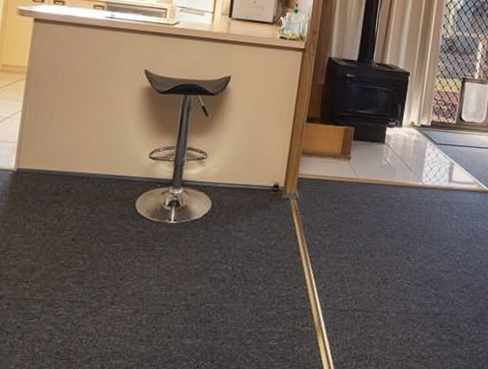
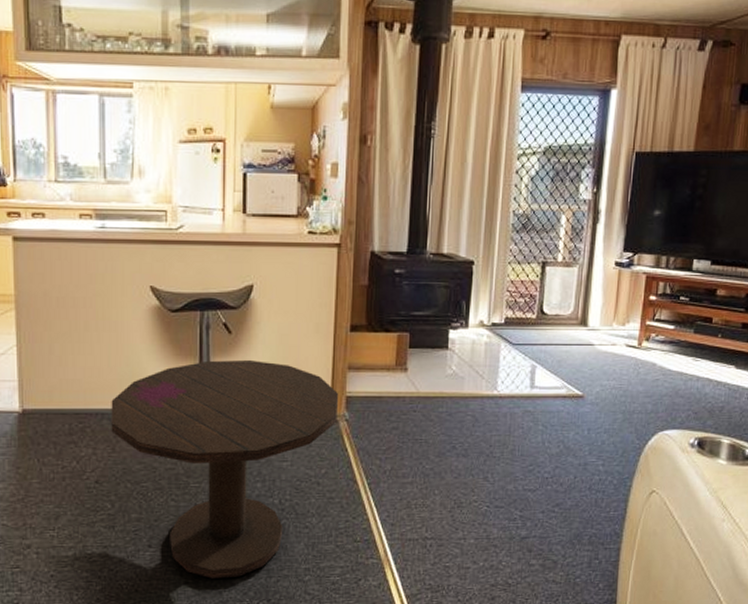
side table: none [93,137,292,338] -> present [111,360,339,579]

